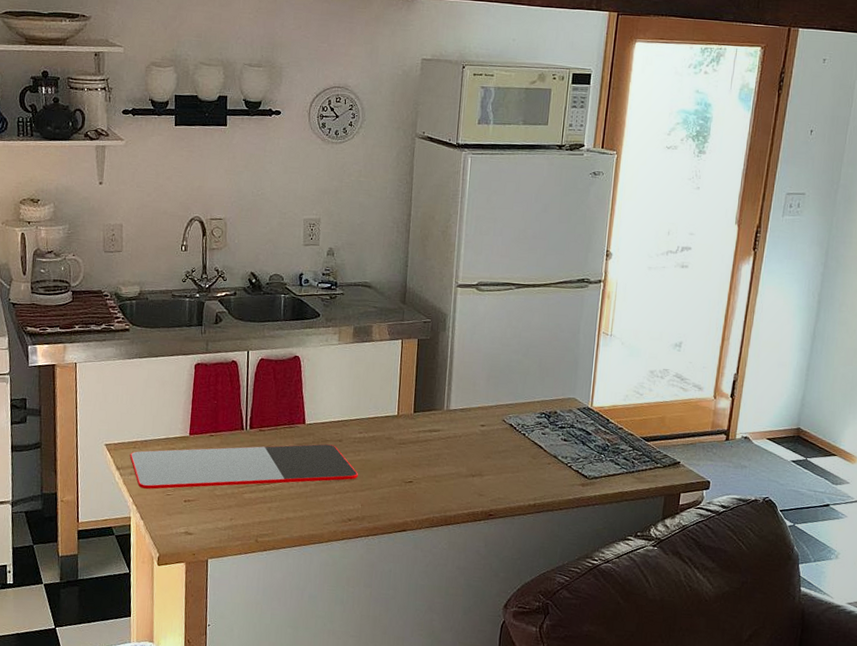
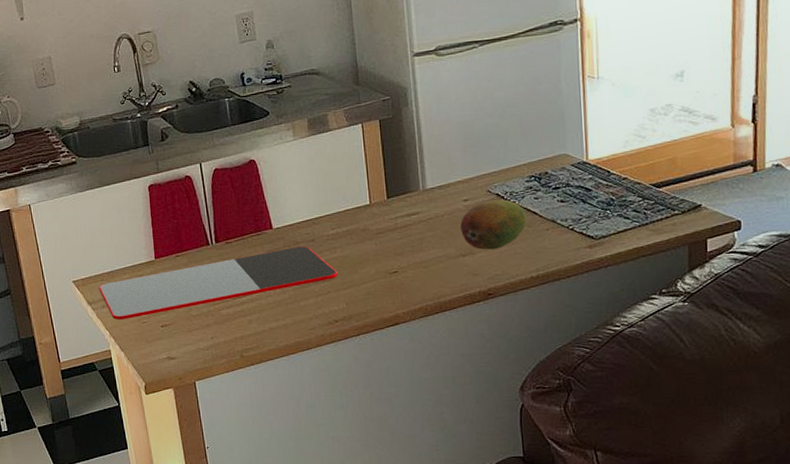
fruit: none [473,429,533,475] -> present [460,199,527,250]

